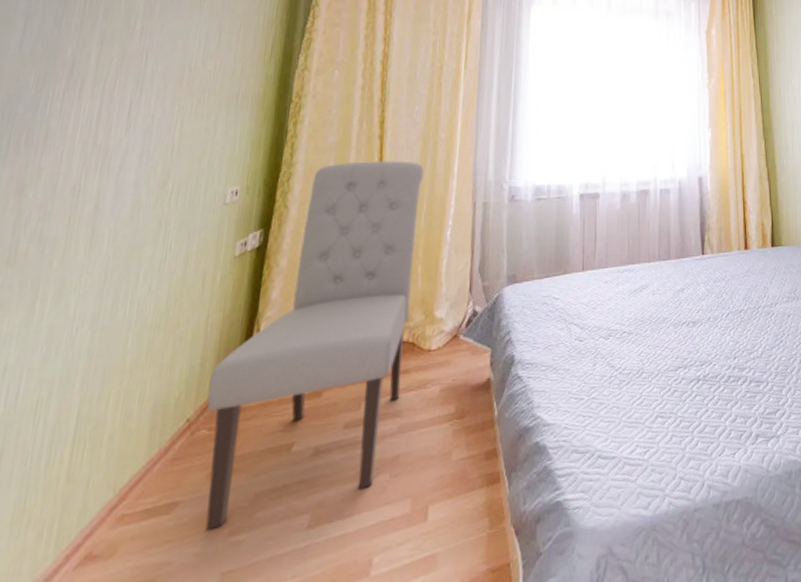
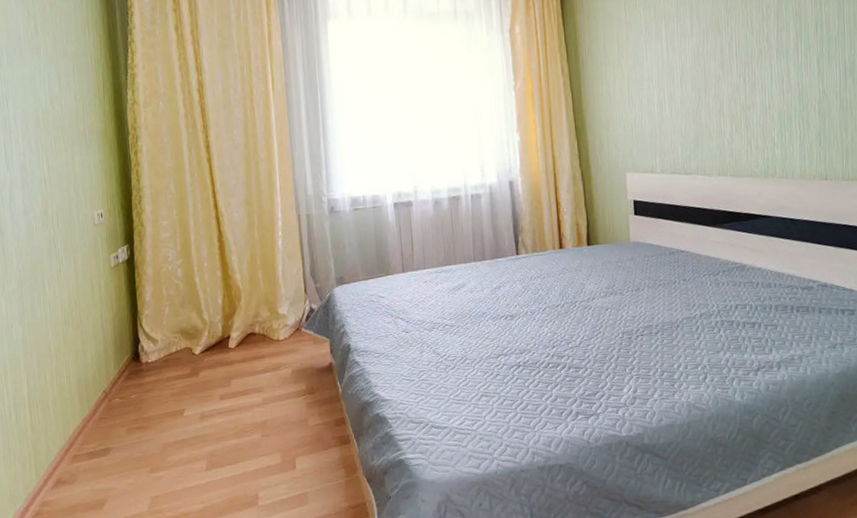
chair: present [205,161,424,531] -> none [113,180,260,469]

